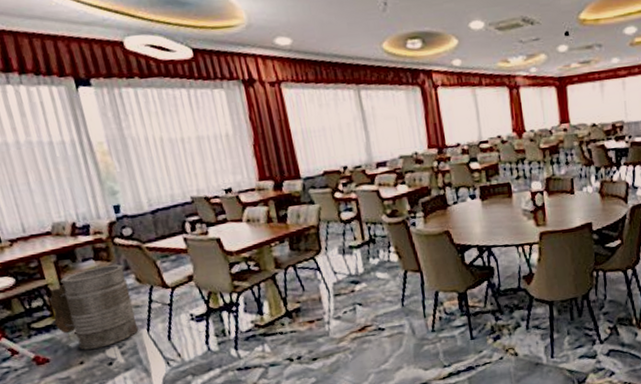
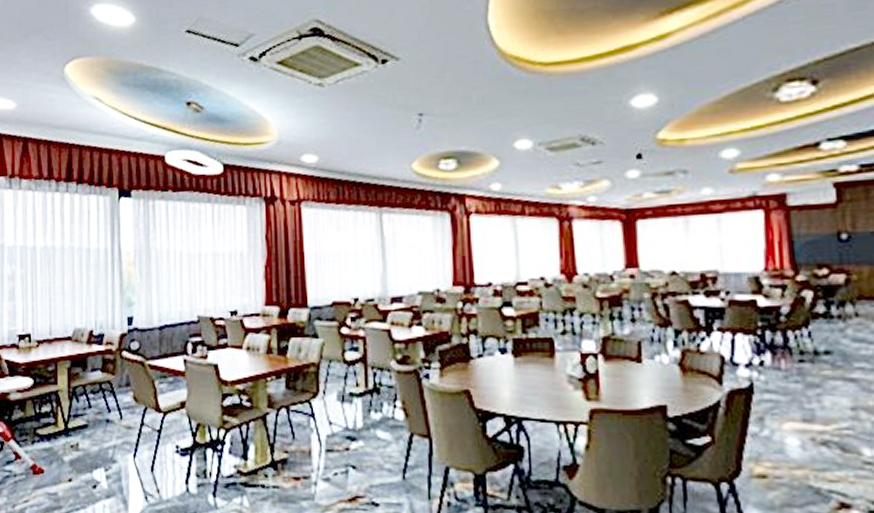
trash can: present [49,264,139,350] -> none [53,379,126,467]

